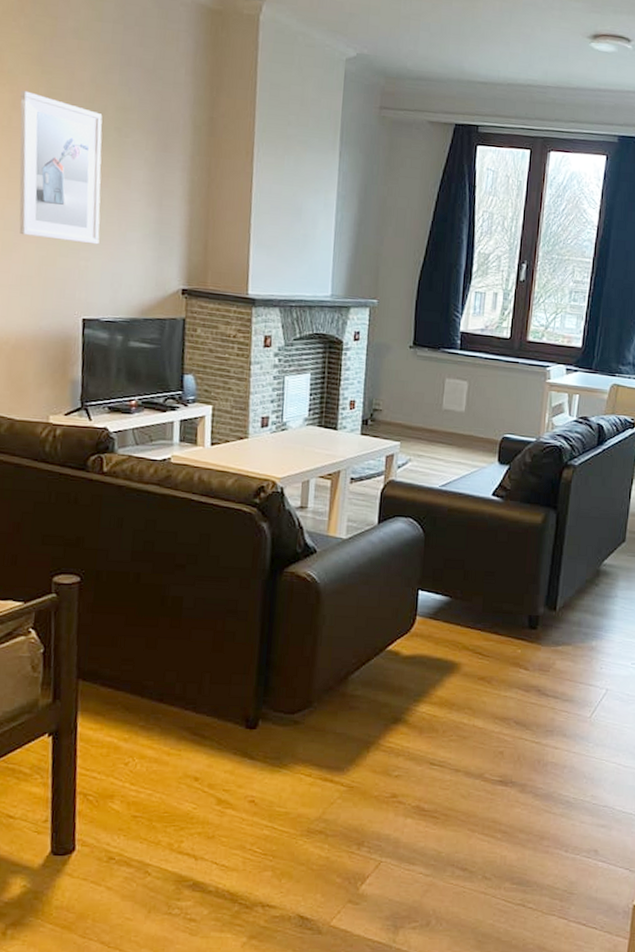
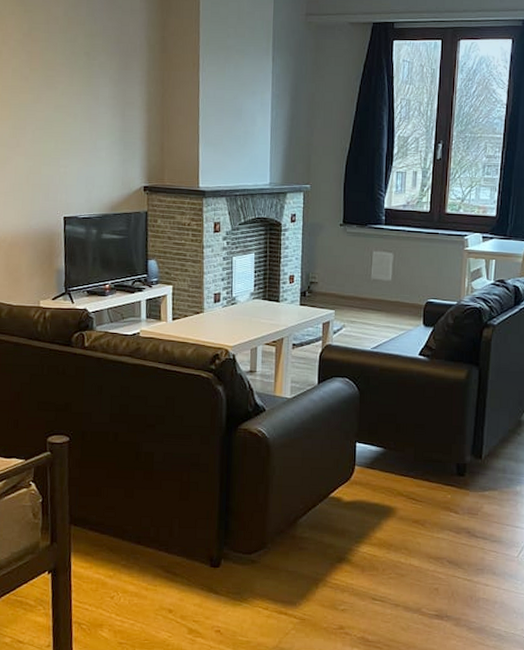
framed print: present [19,90,103,245] -> none [8,28,75,153]

